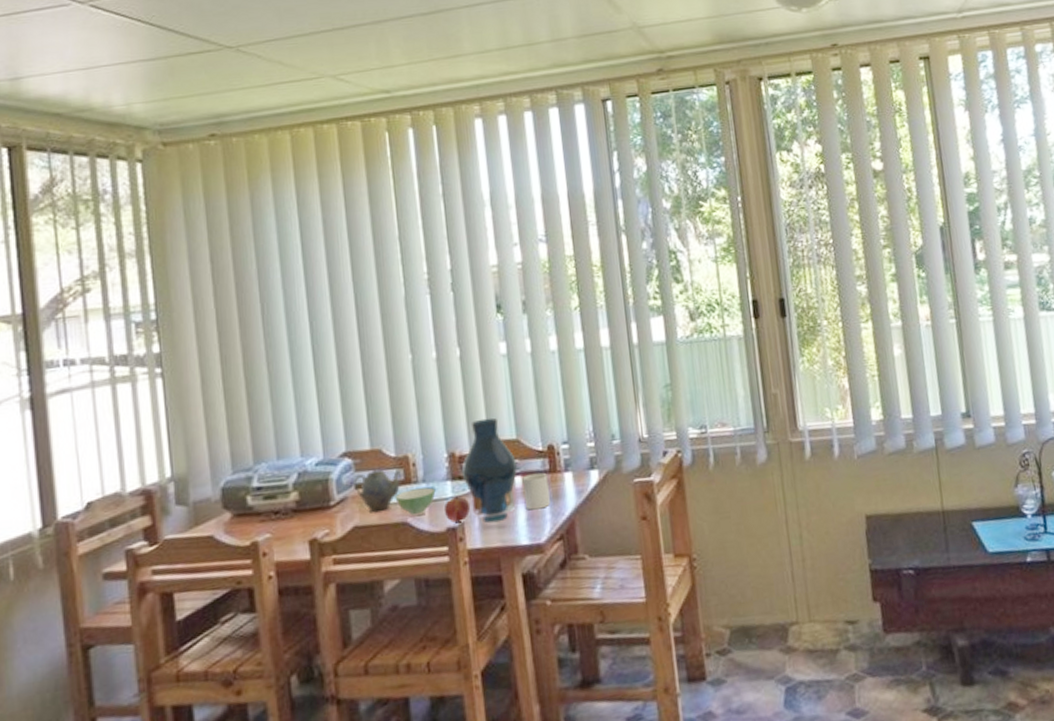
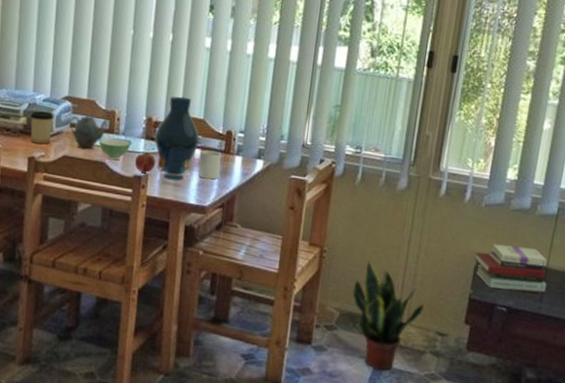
cup: none [302,477,334,521] -> present [30,111,53,145]
potted plant: none [737,557,825,688] -> present [352,261,425,371]
books: none [862,492,949,551] -> present [474,243,548,294]

